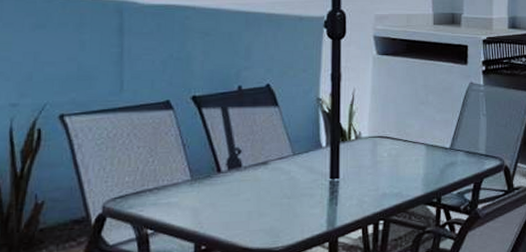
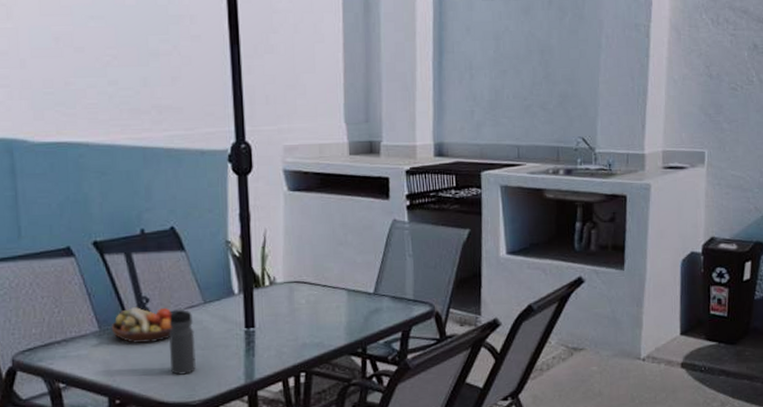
fruit bowl: none [202,158,262,192] -> present [111,307,173,344]
water bottle: none [256,158,282,222] -> present [169,307,196,375]

